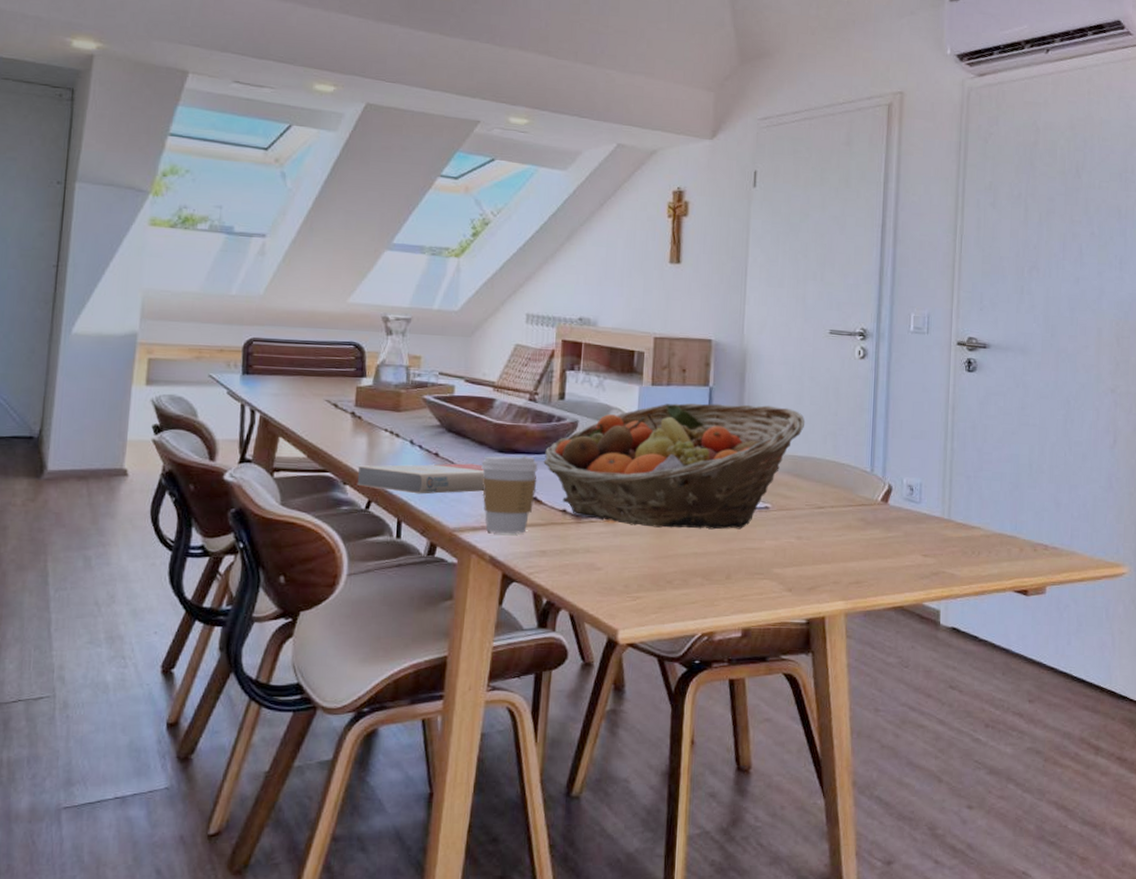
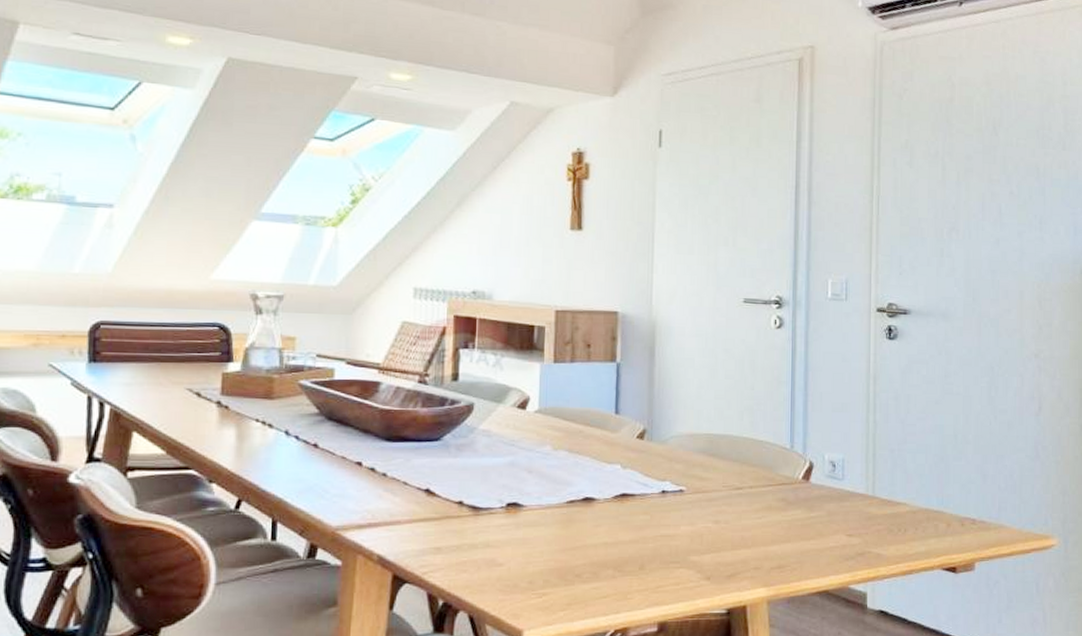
book: present [357,463,536,495] -> none [224,454,429,490]
coffee cup: present [481,456,538,534] -> none [366,444,430,531]
fruit basket: present [543,403,805,530] -> none [436,380,720,517]

